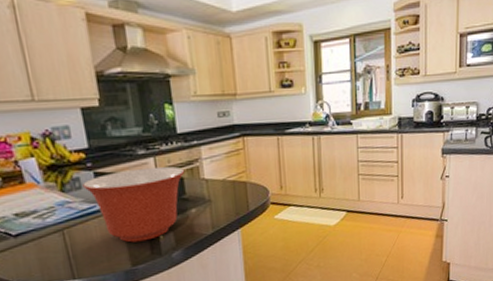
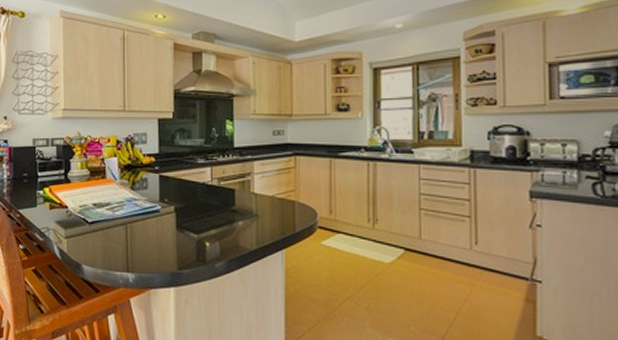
mixing bowl: present [82,166,185,243] -> none [149,176,237,246]

